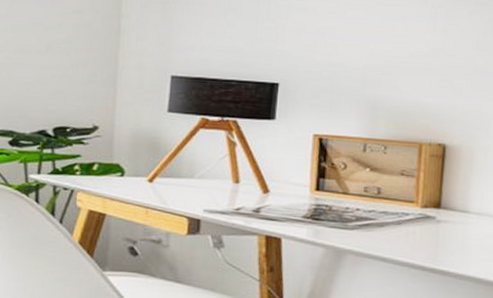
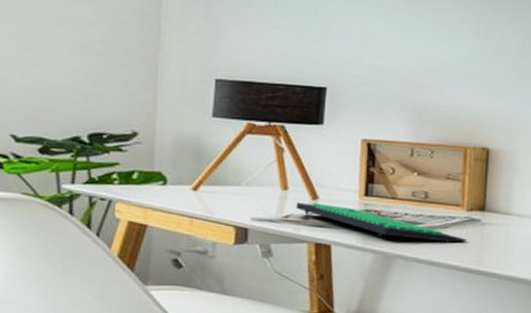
computer keyboard: none [247,195,421,240] -> present [296,202,467,243]

